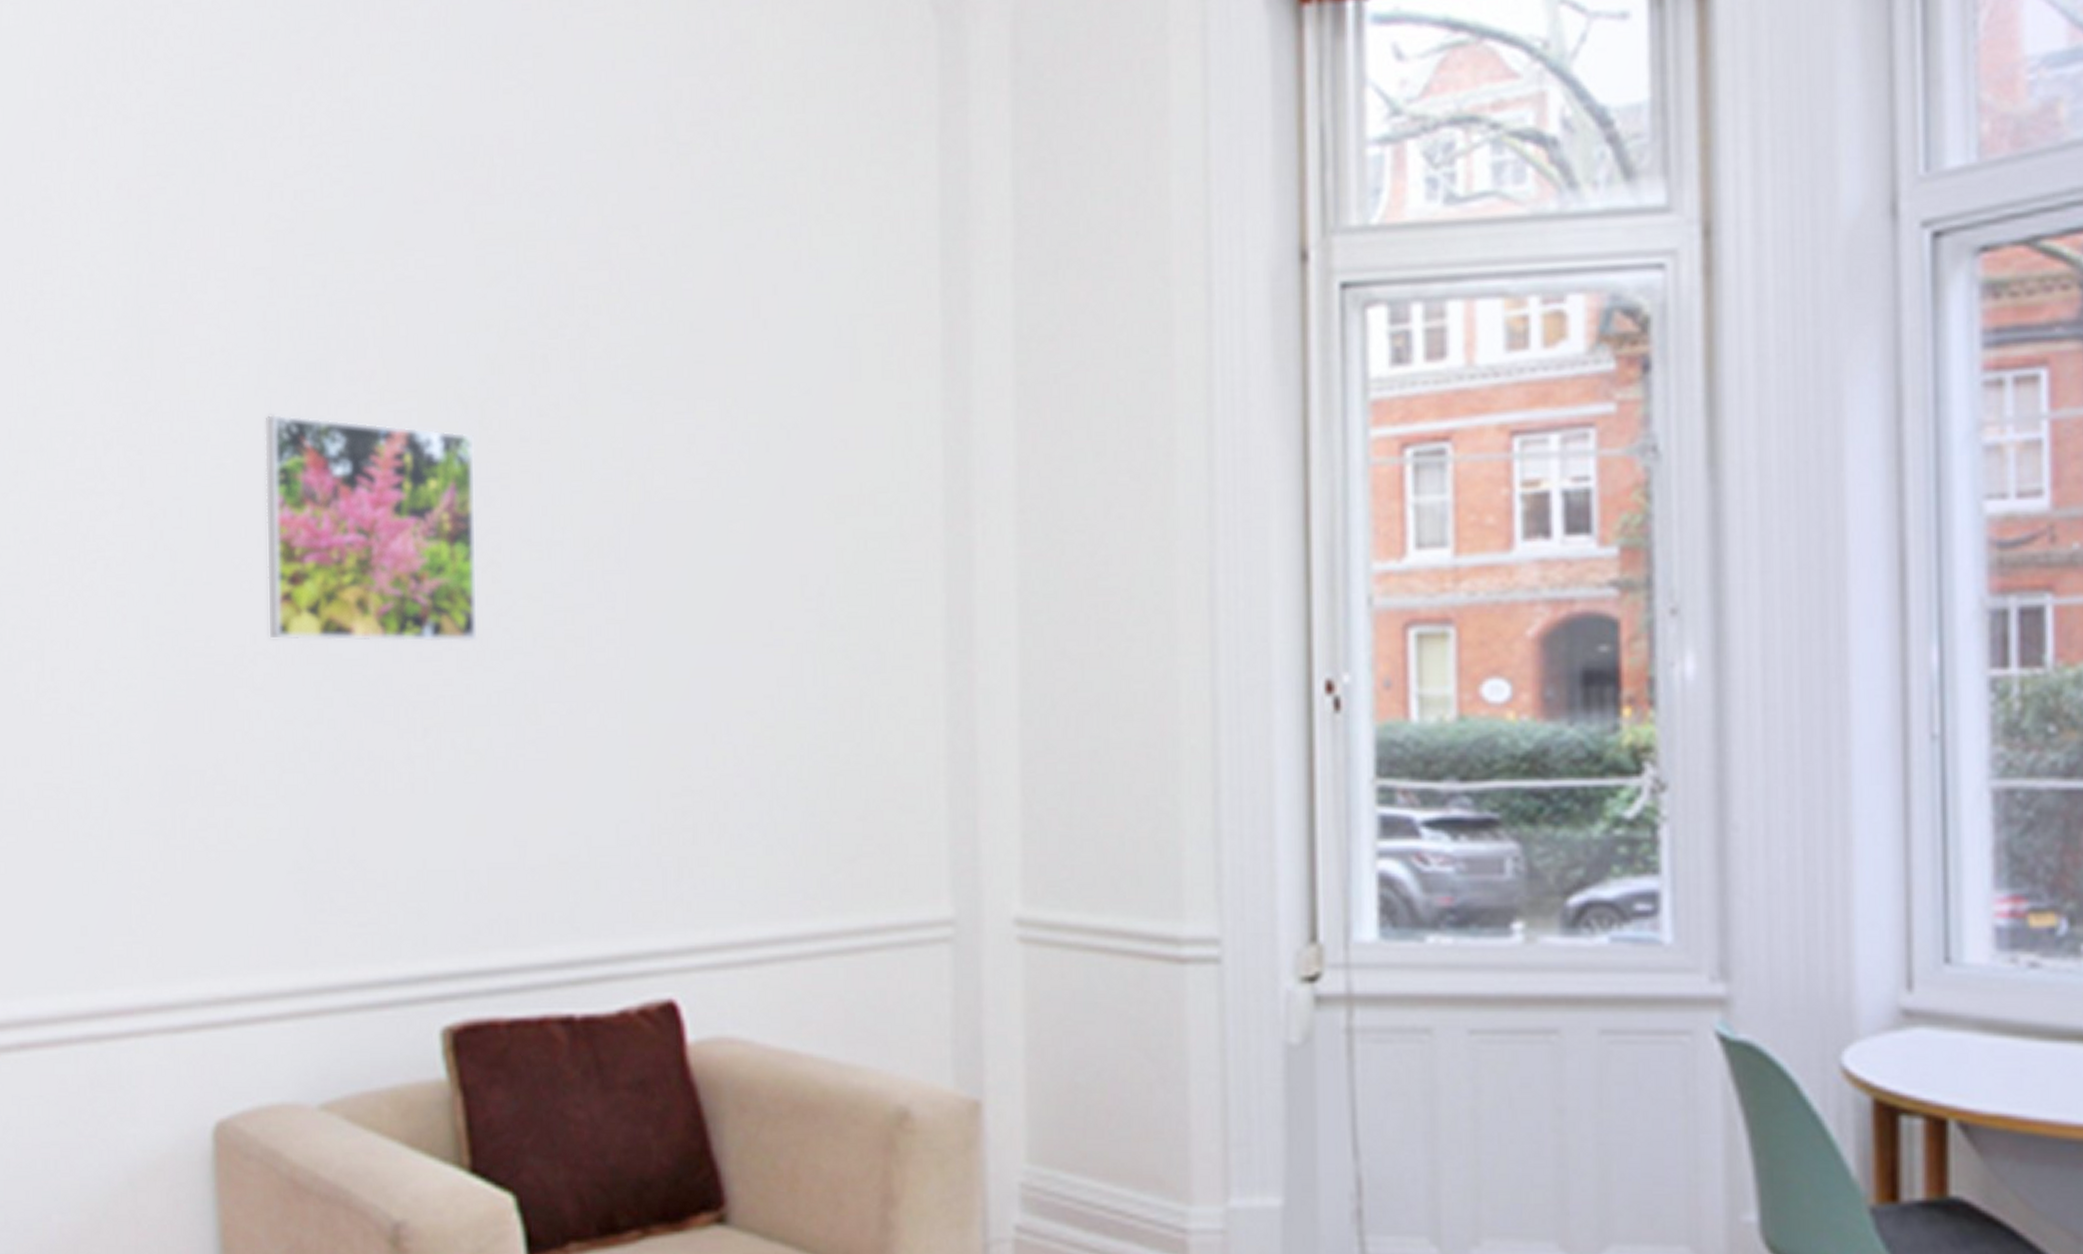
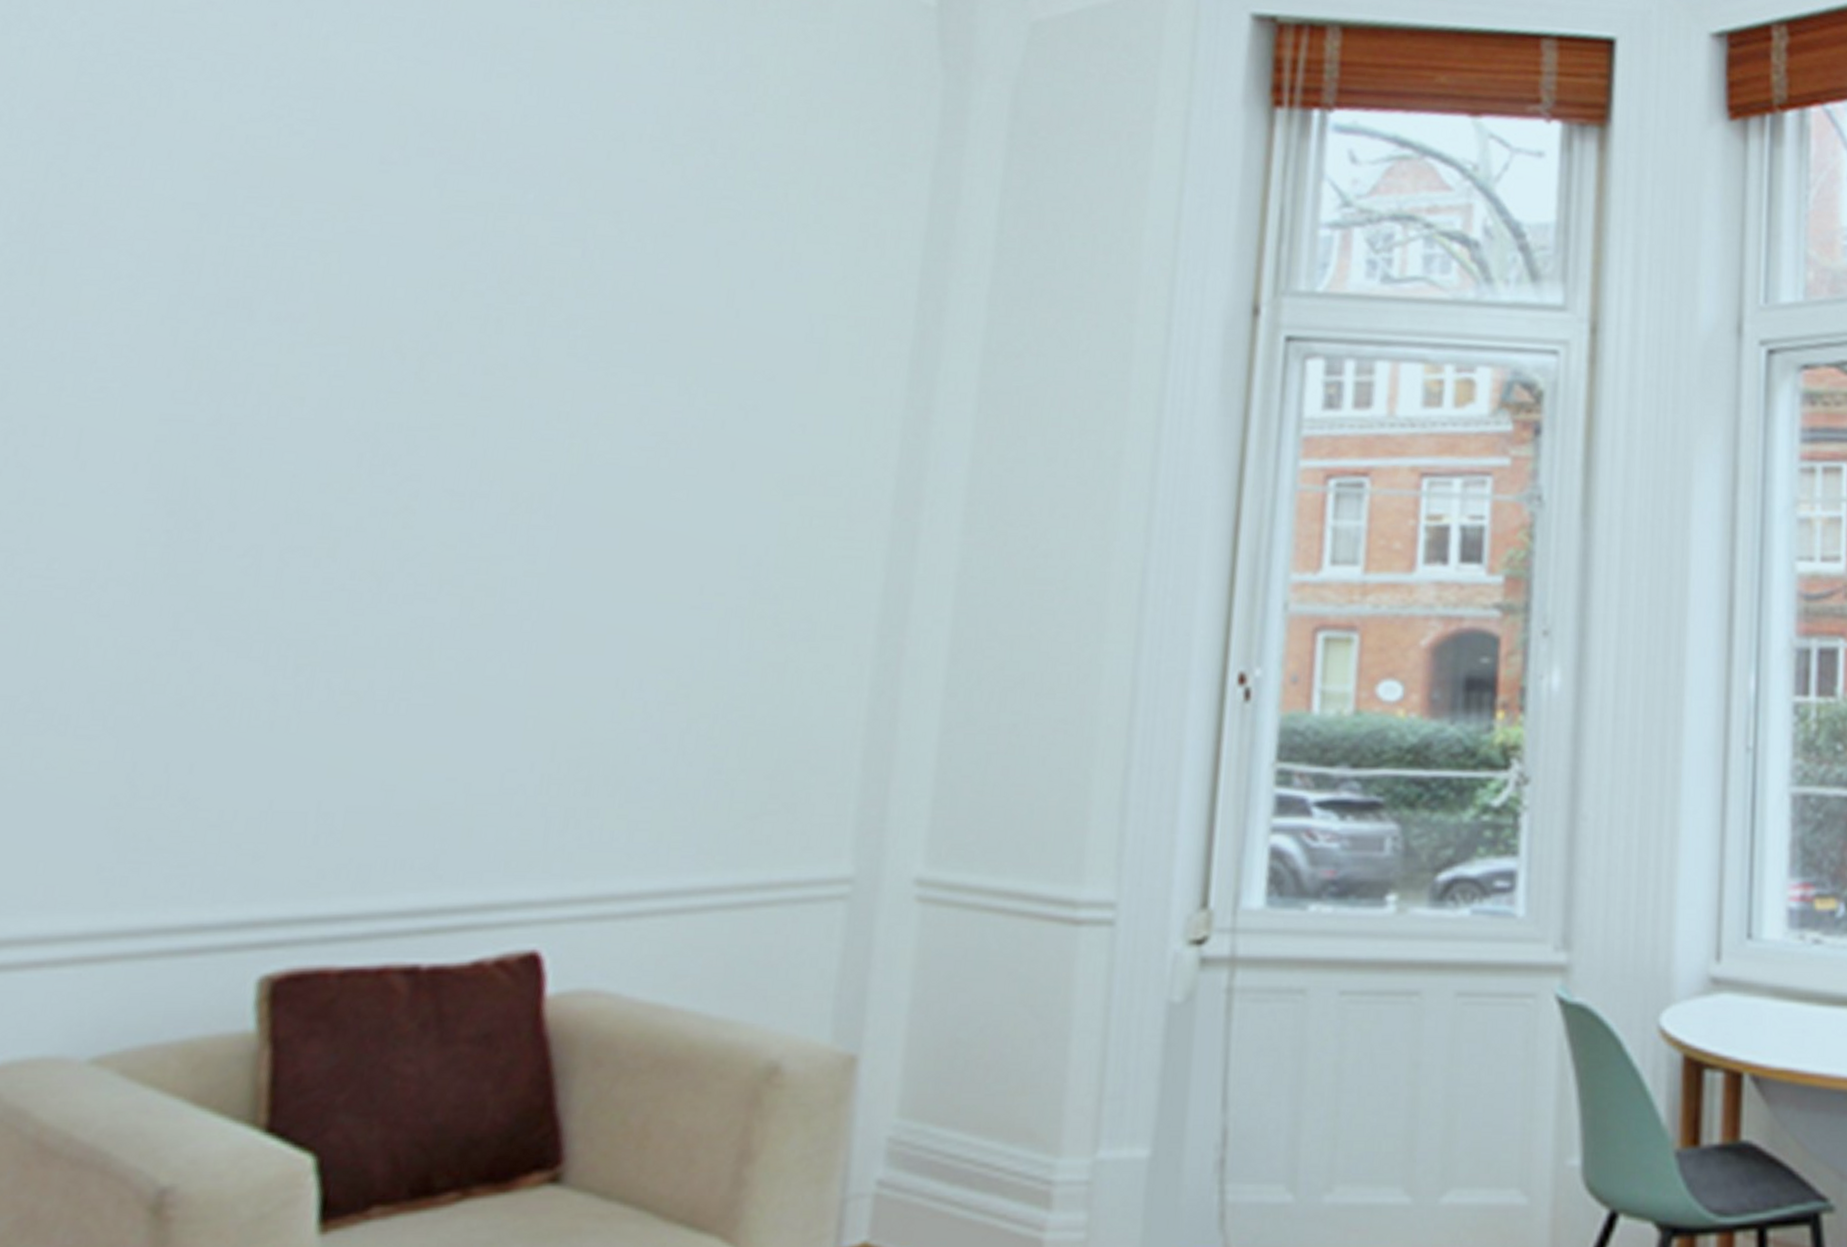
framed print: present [264,413,479,643] -> none [126,343,408,584]

